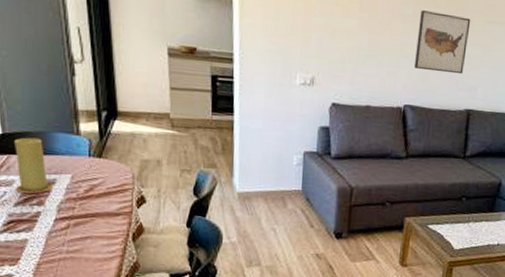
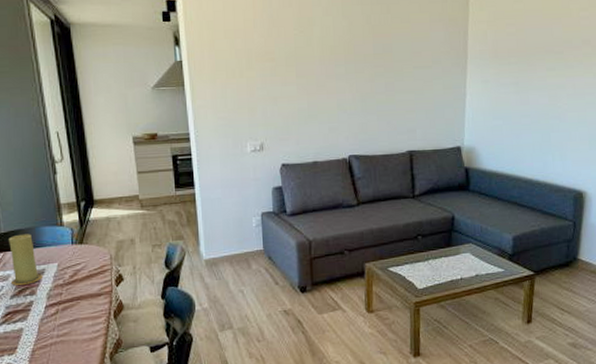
wall art: present [413,10,471,75] -> none [351,67,400,121]

